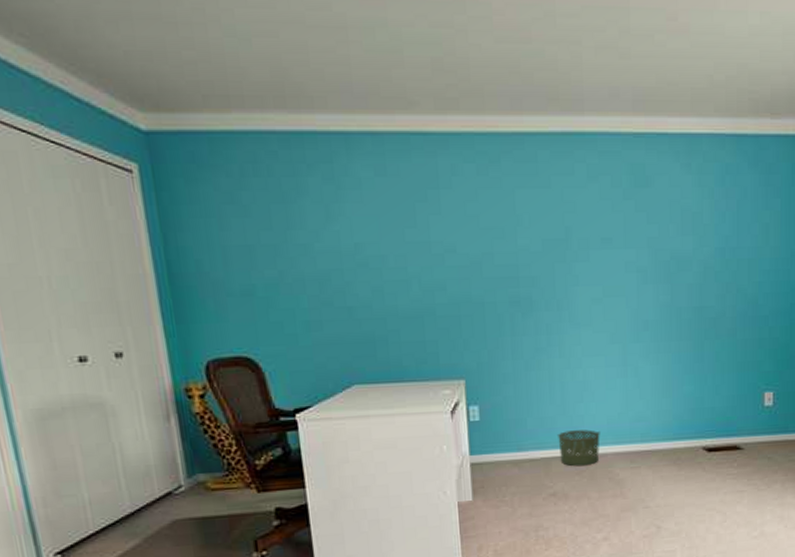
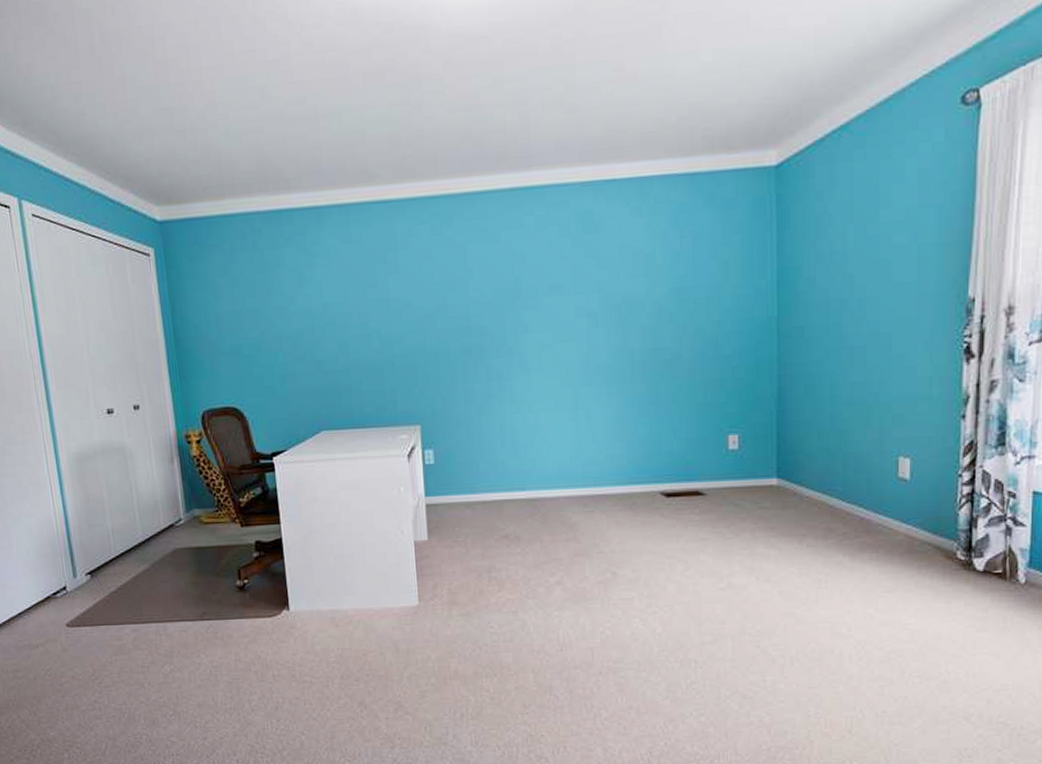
basket: present [556,429,600,467] -> none [508,473,552,509]

